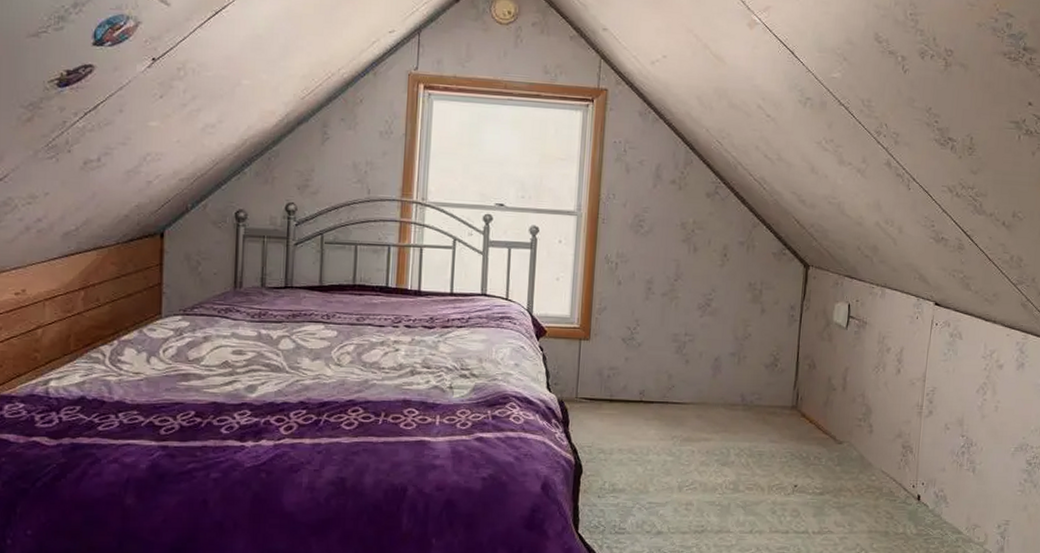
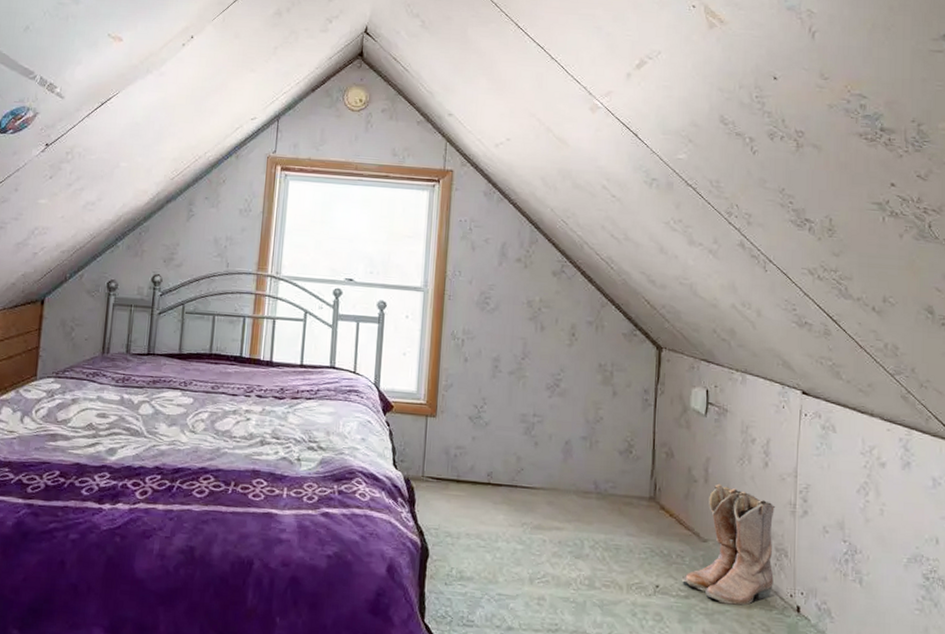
boots: none [817,390,905,498] -> present [681,483,776,606]

